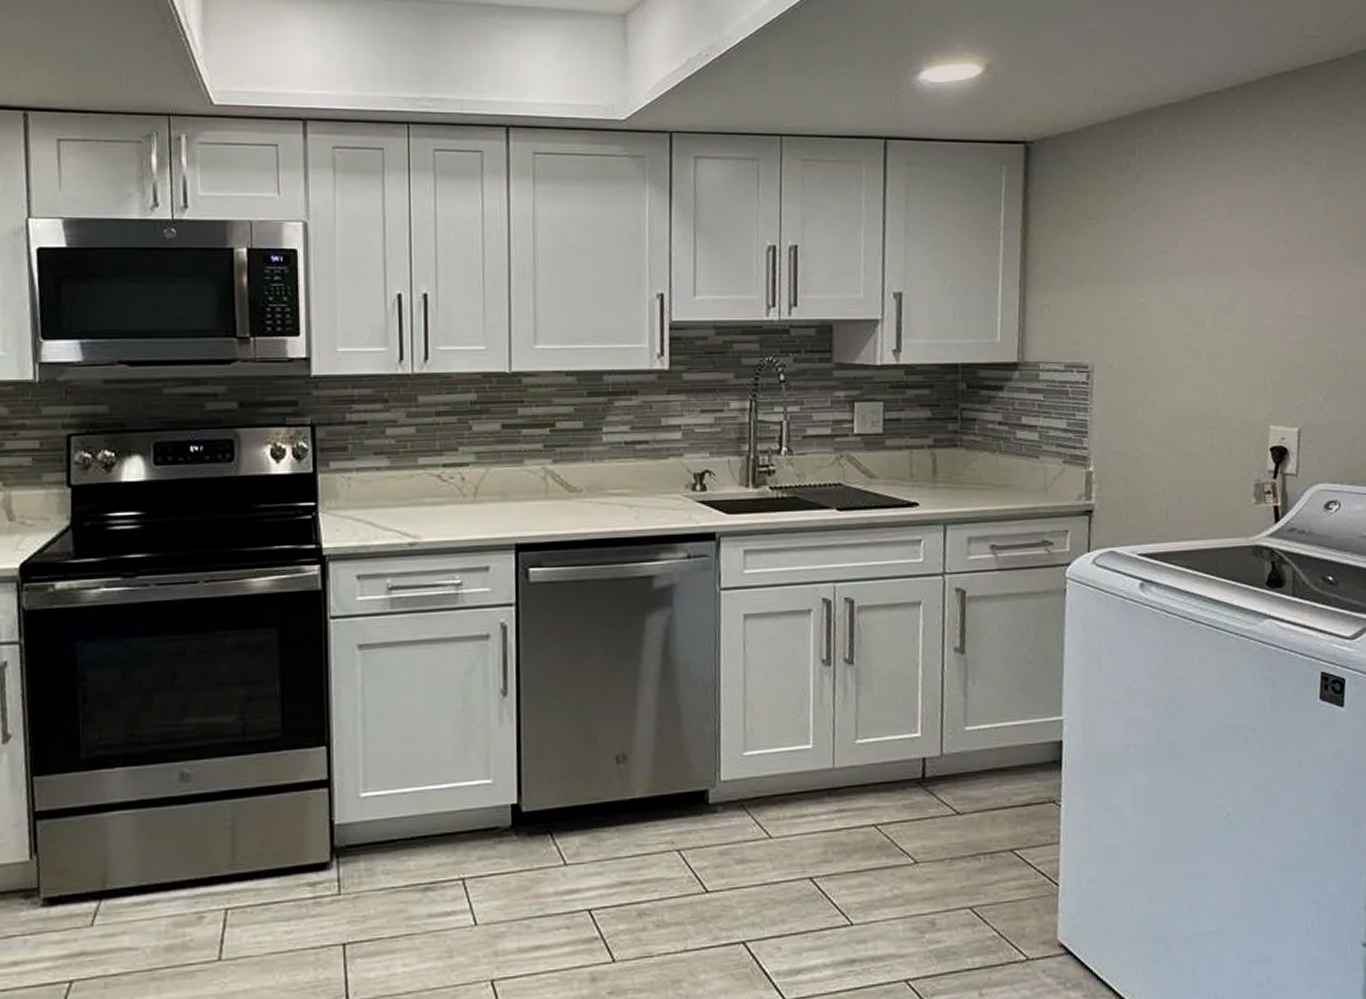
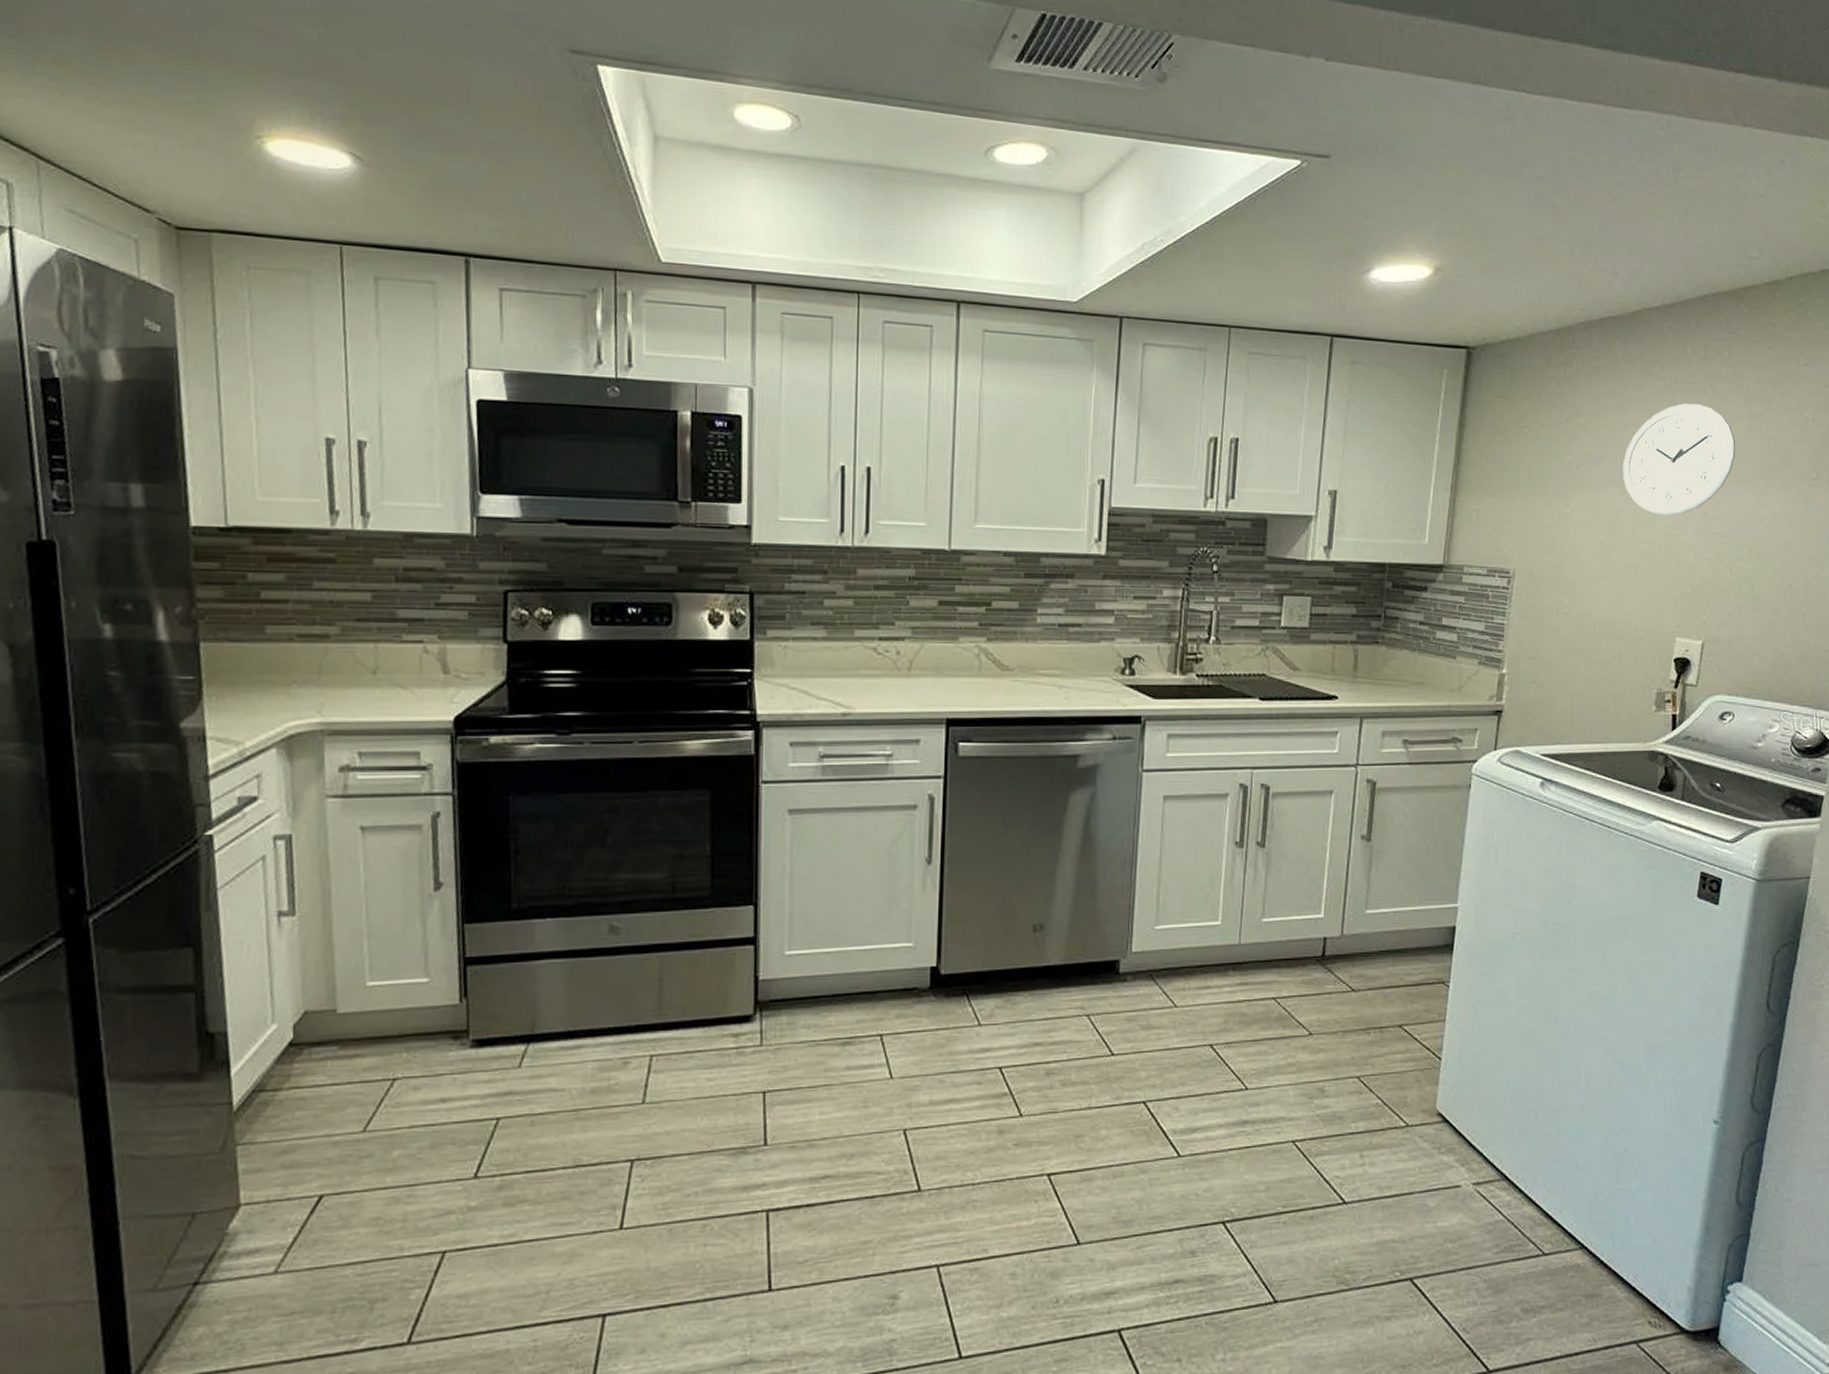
wall clock: none [1196,186,1314,300] -> present [1623,403,1736,516]

